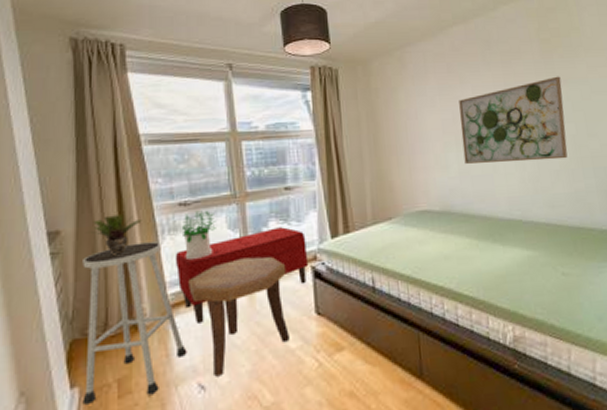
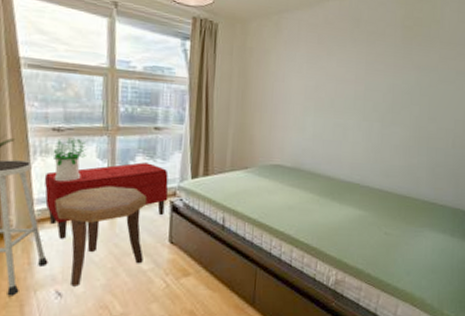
wall art: present [459,76,568,164] -> none [319,61,415,136]

